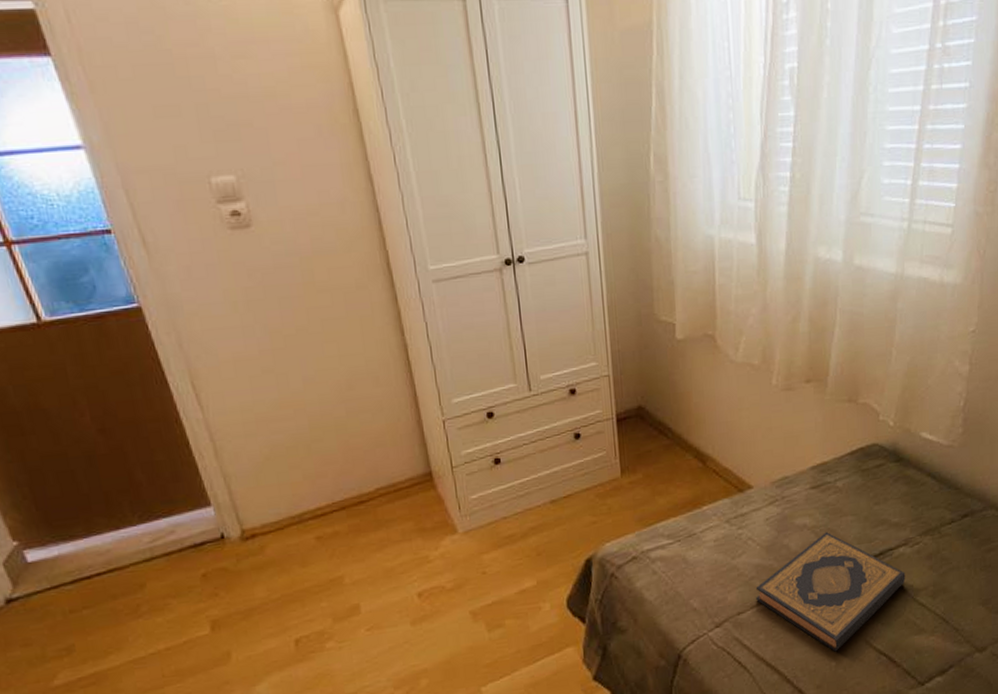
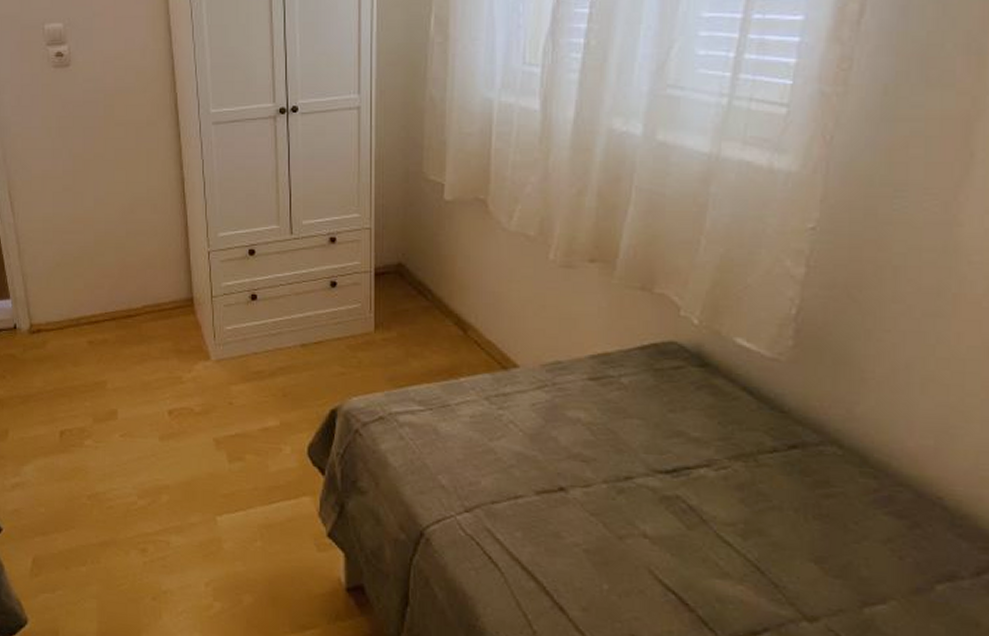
hardback book: present [755,532,906,652] -> none [514,432,706,574]

